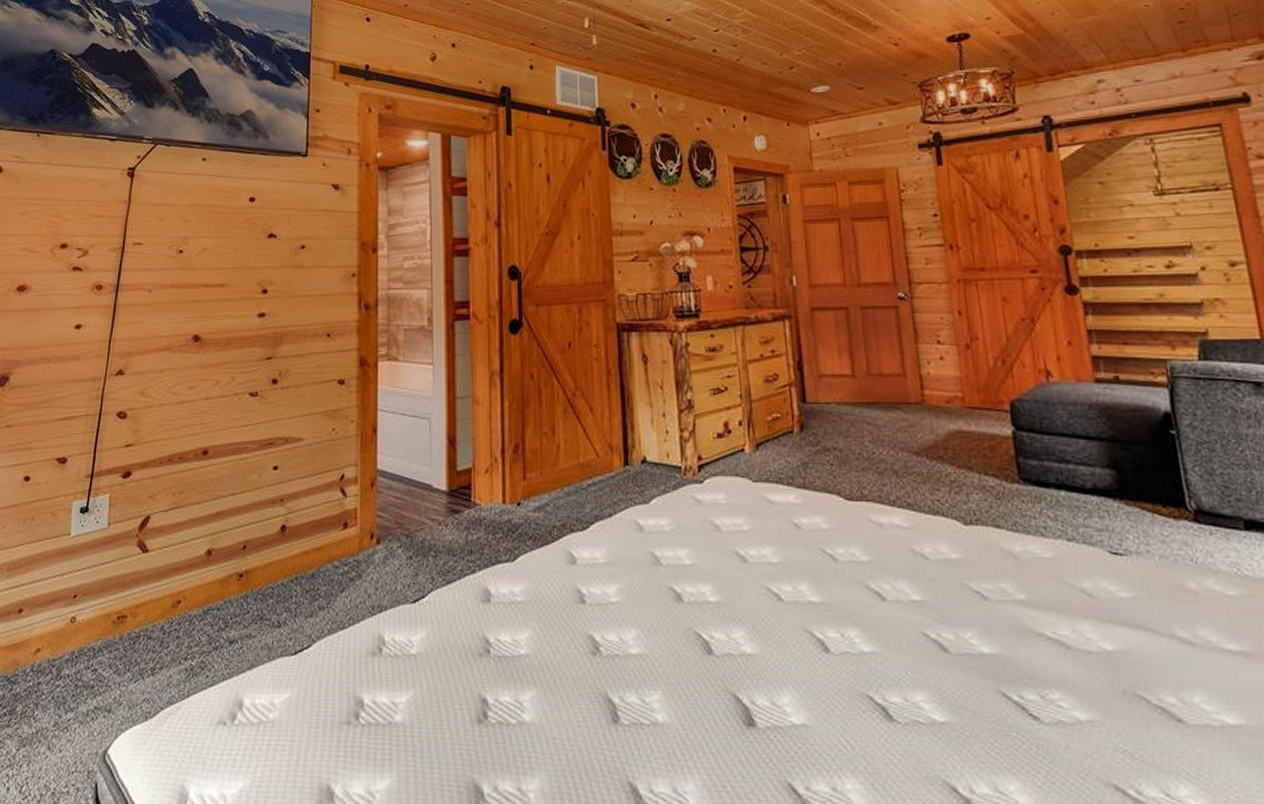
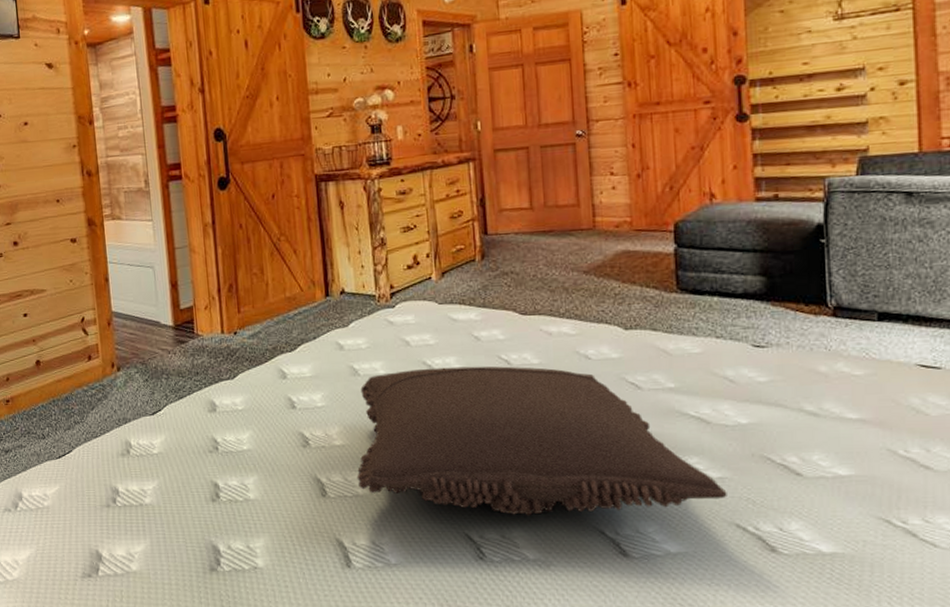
pillow: none [656,560,1100,762] -> present [357,366,727,516]

